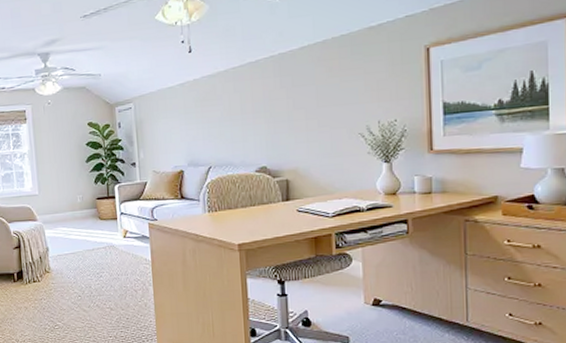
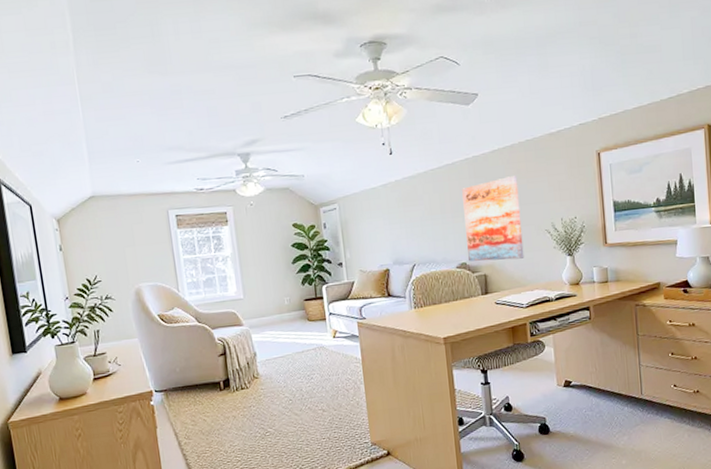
wall art: none [265,74,333,166] -> present [462,176,525,262]

